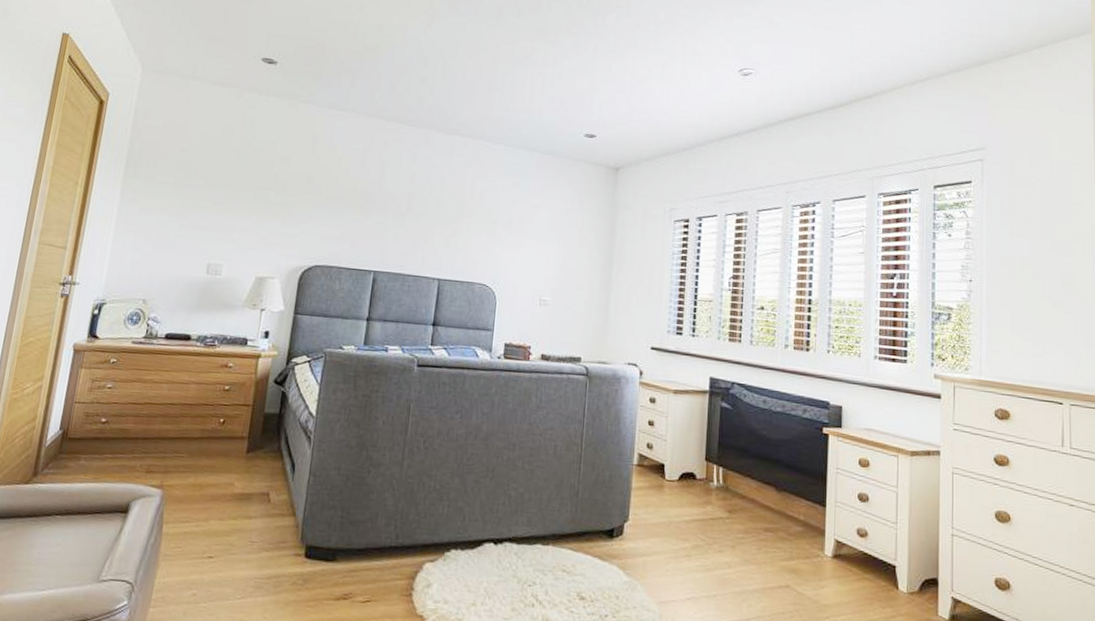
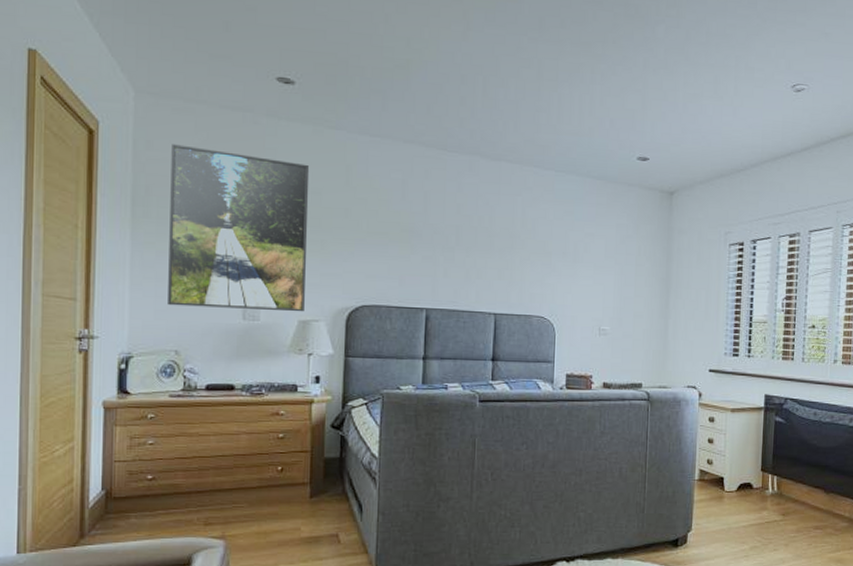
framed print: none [143,114,282,269] -> present [168,144,310,312]

